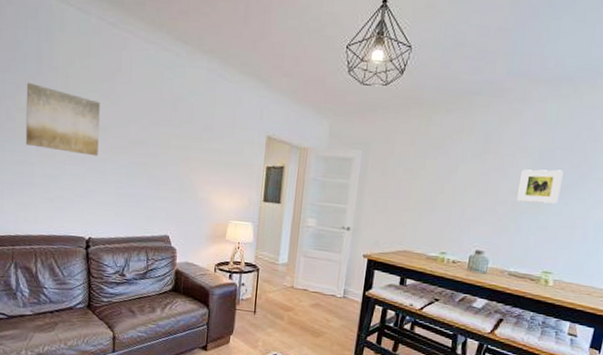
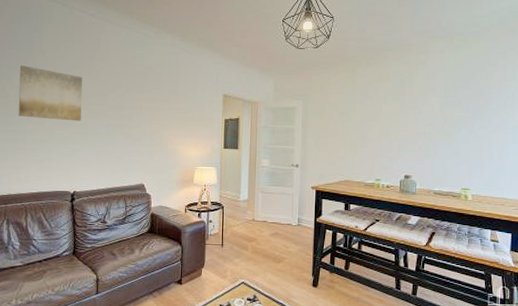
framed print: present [517,169,564,204] -> none [432,104,466,133]

